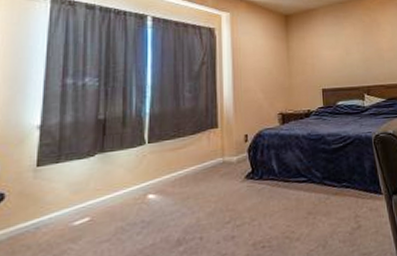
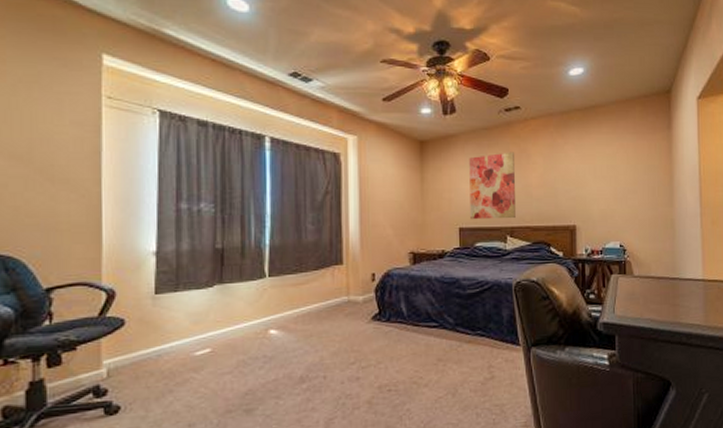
wall art: none [328,21,371,81] -> present [469,152,515,220]

